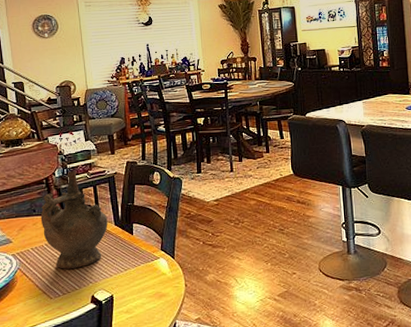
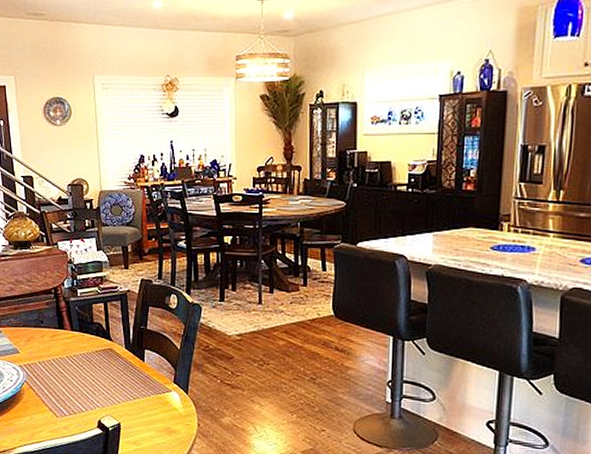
ceremonial vessel: present [40,171,108,269] -> none [48,283,118,389]

